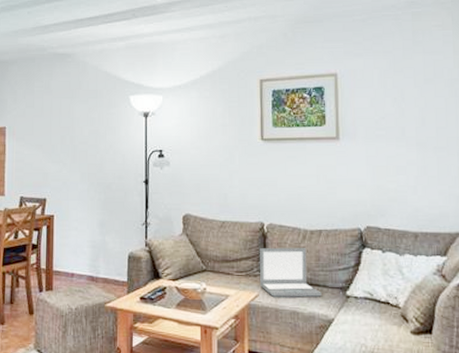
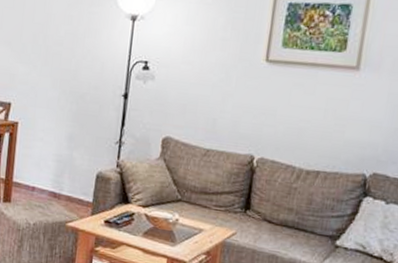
laptop: present [259,247,322,298] -> none [238,183,308,243]

